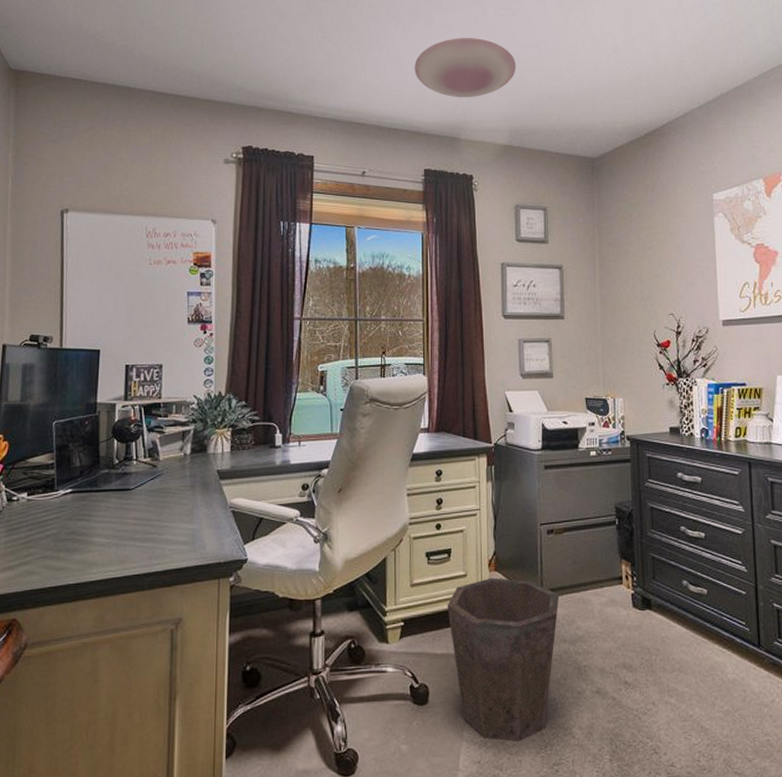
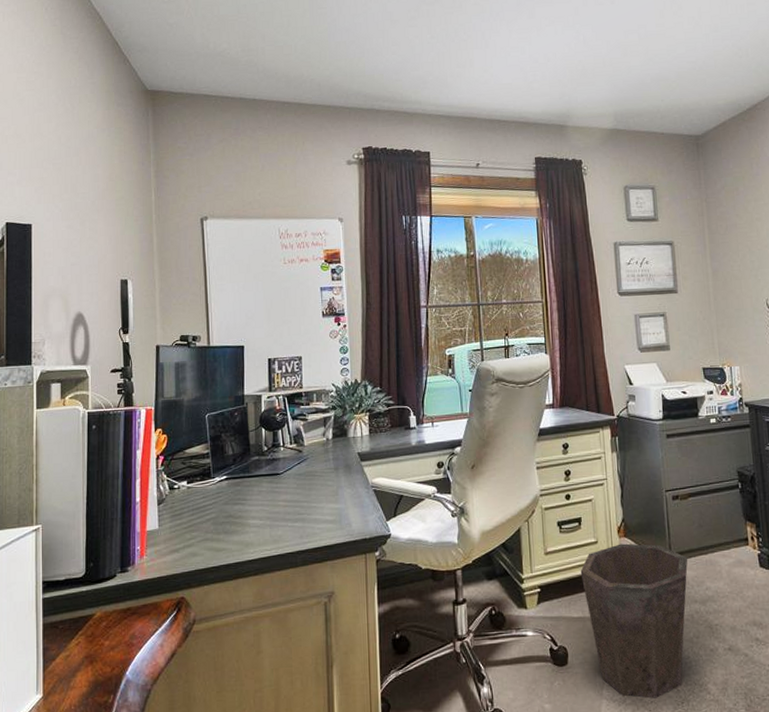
ceiling light: present [414,37,516,98] -> none [520,27,618,87]

